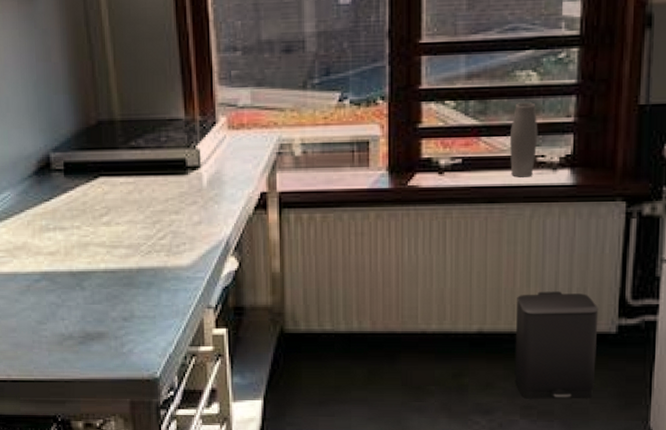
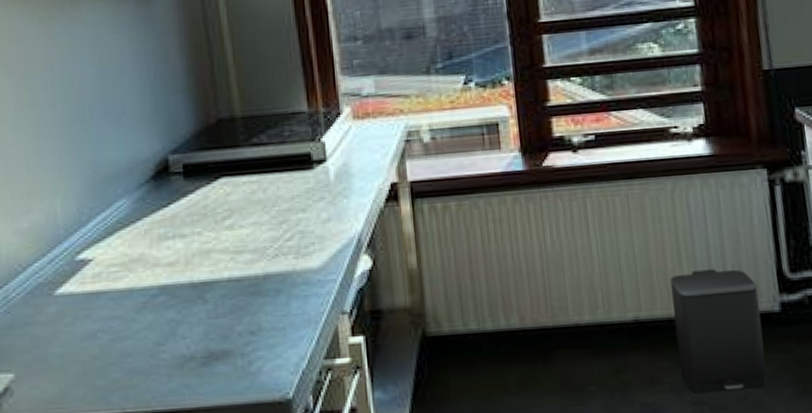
vase: present [509,102,538,177] -> none [639,74,669,151]

